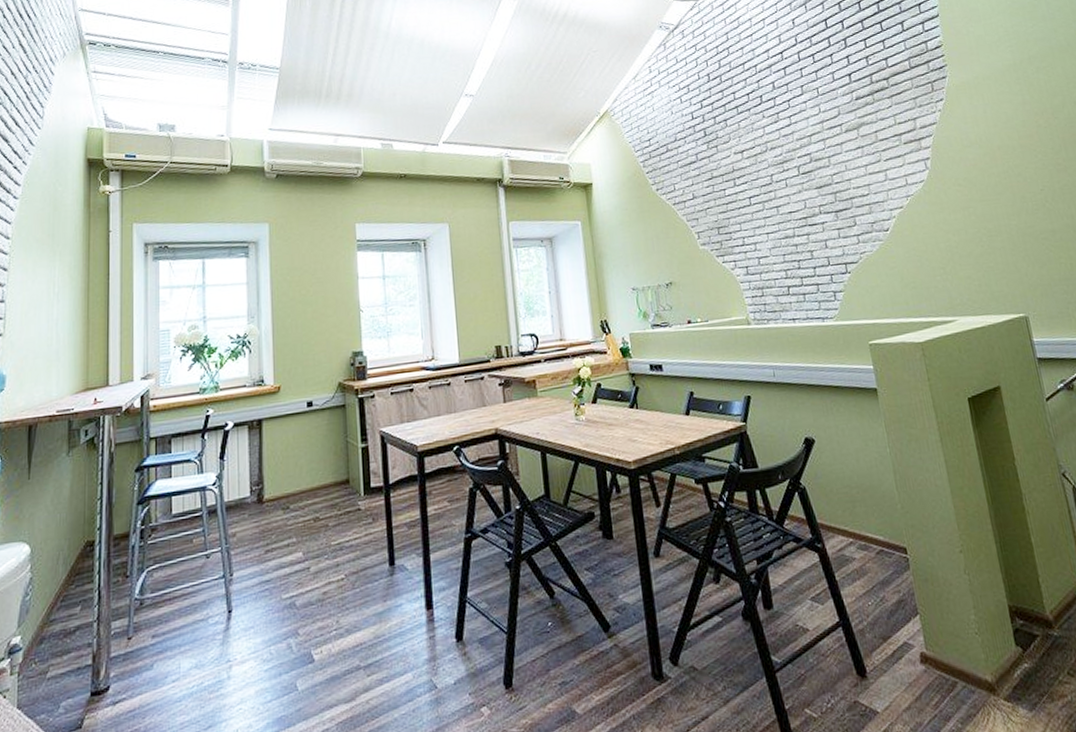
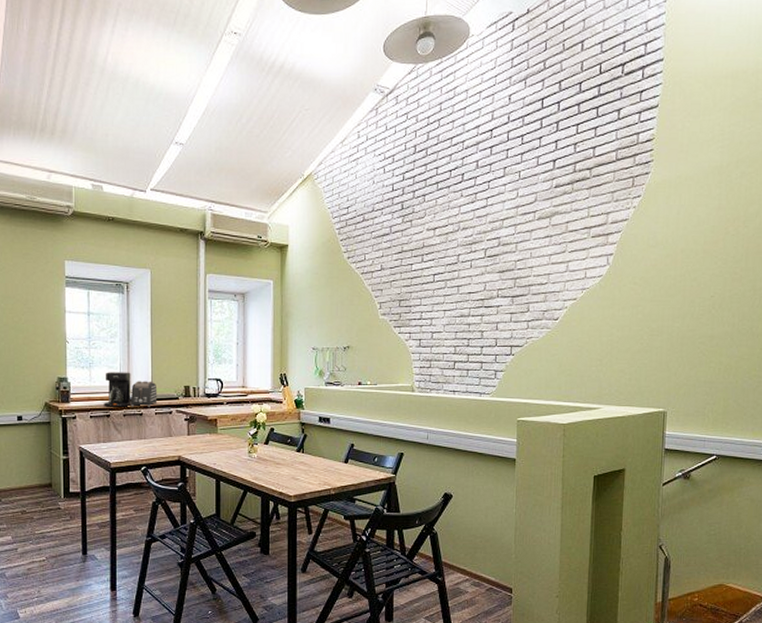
coffee maker: none [405,337,437,380] -> present [104,372,131,407]
toaster: none [436,344,467,377] -> present [131,381,158,407]

